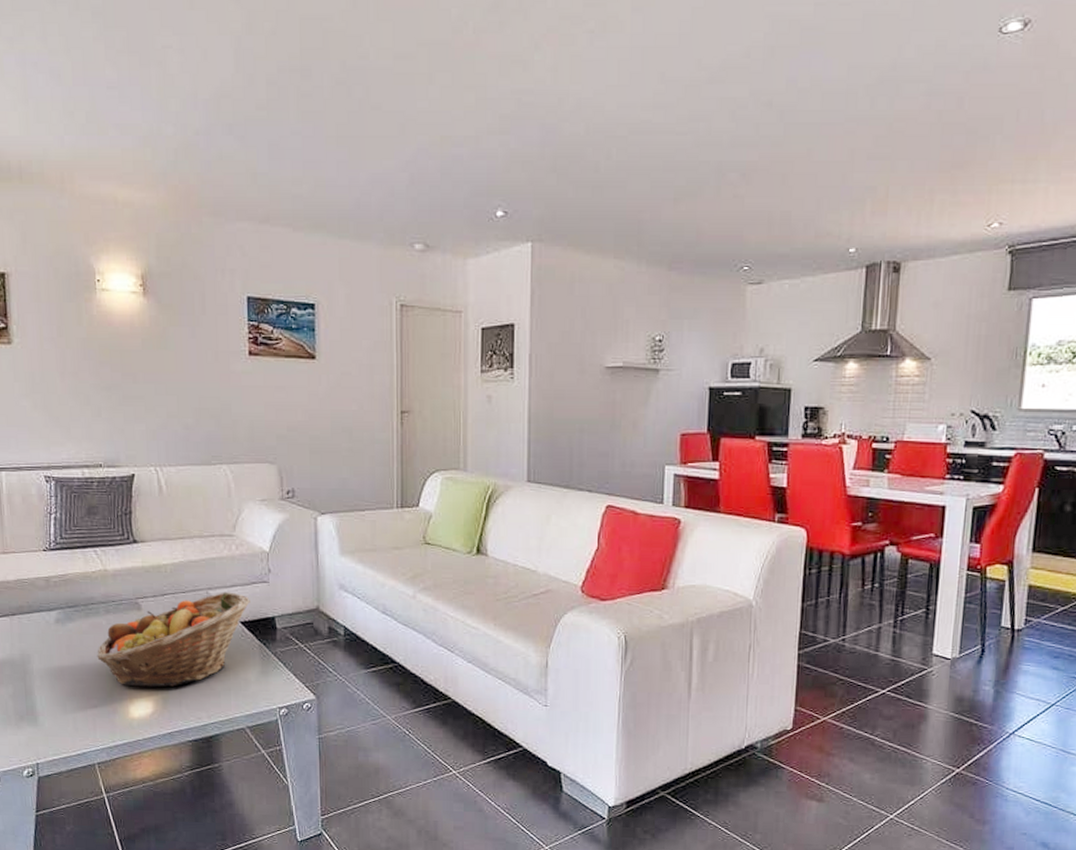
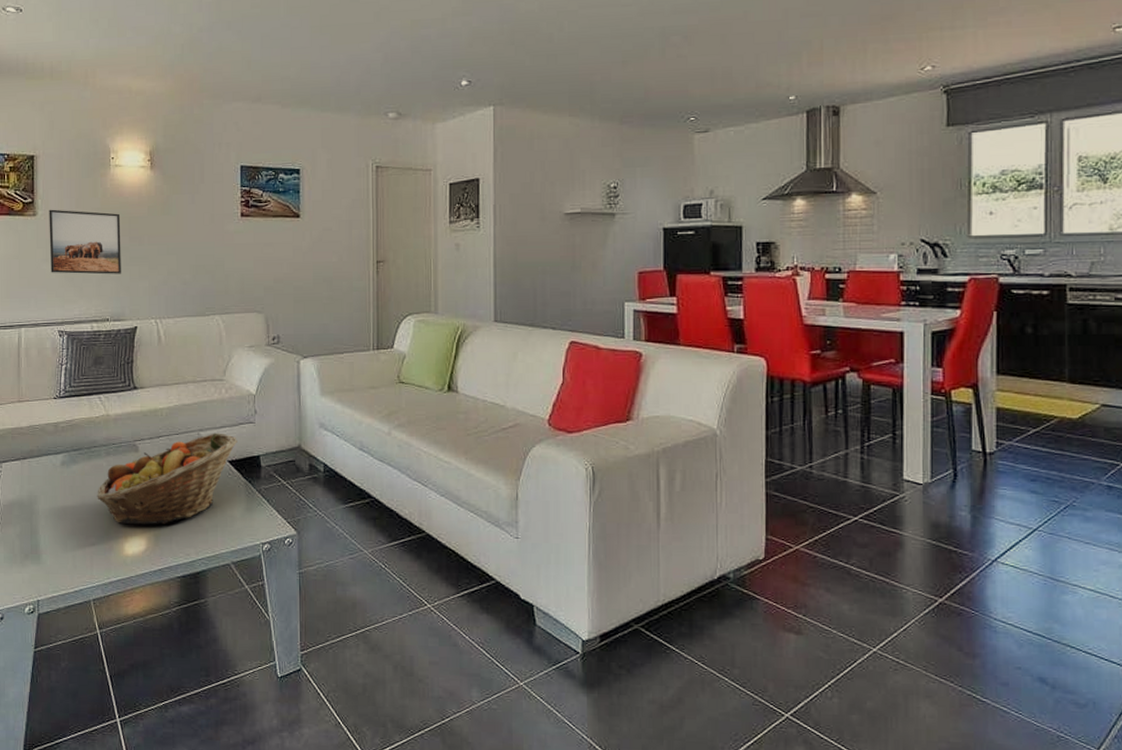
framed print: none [26,337,114,415] -> present [49,209,121,275]

